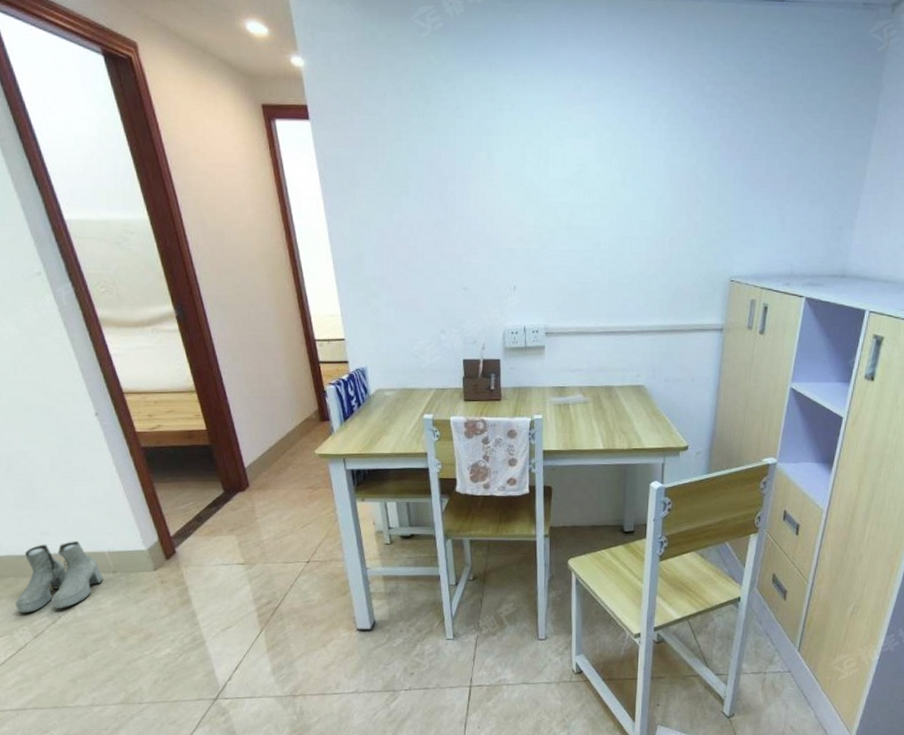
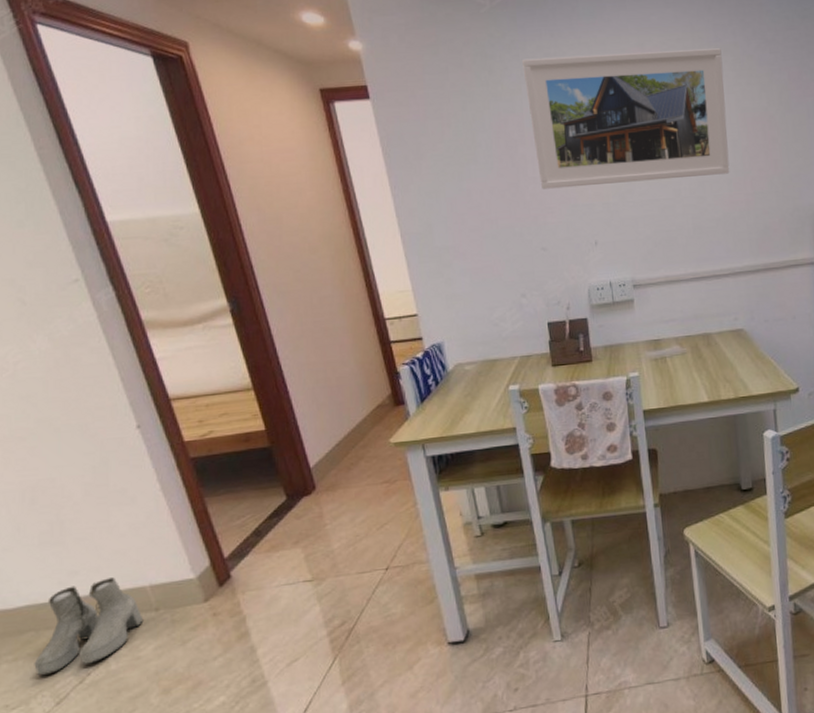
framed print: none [459,91,657,232] -> present [522,48,730,189]

